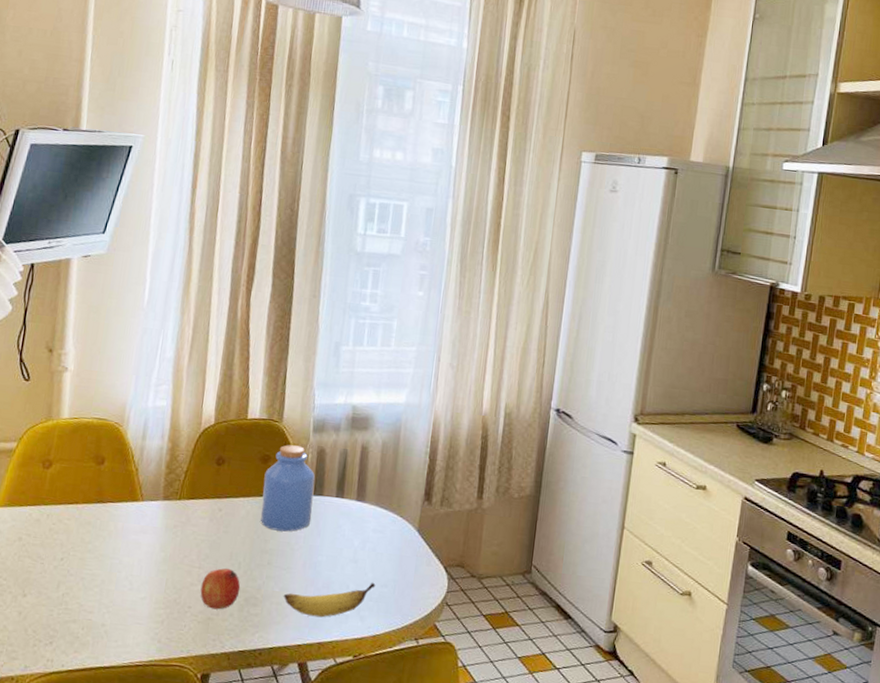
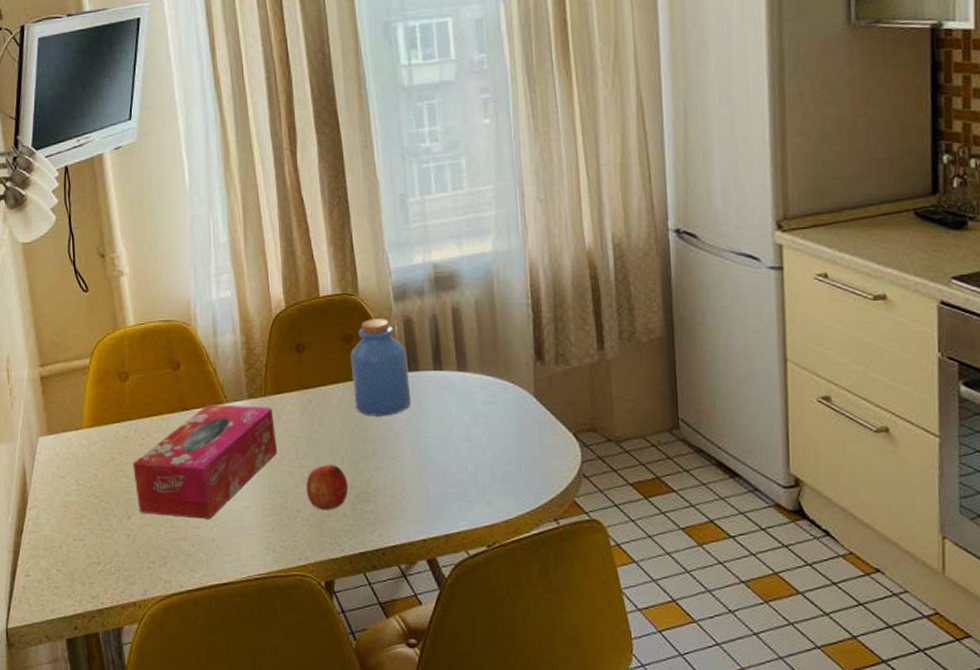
tissue box: none [36,499,184,606] -> present [133,403,278,519]
banana: present [283,582,376,618] -> none [396,460,498,507]

